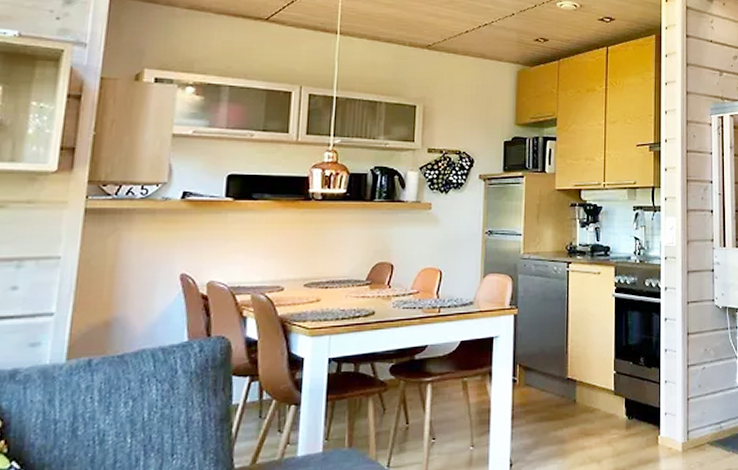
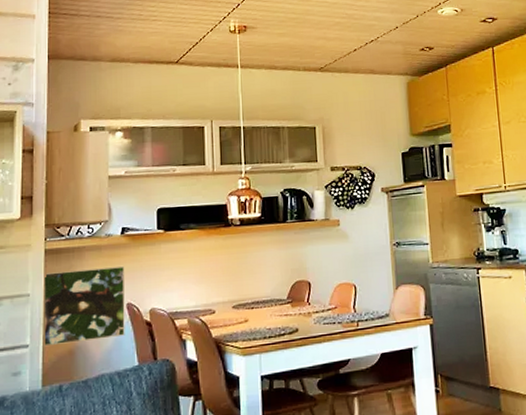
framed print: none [71,234,183,316] -> present [42,266,125,347]

